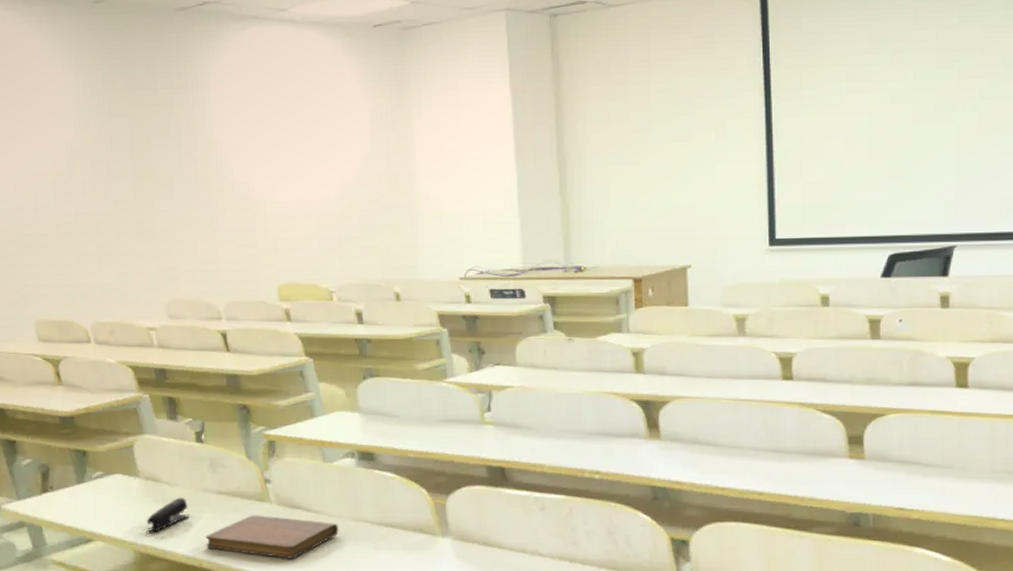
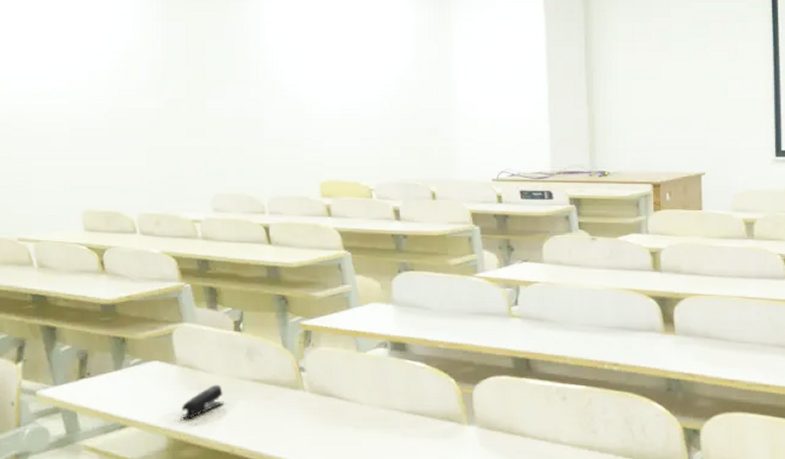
notebook: present [205,515,339,559] -> none [239,402,369,446]

